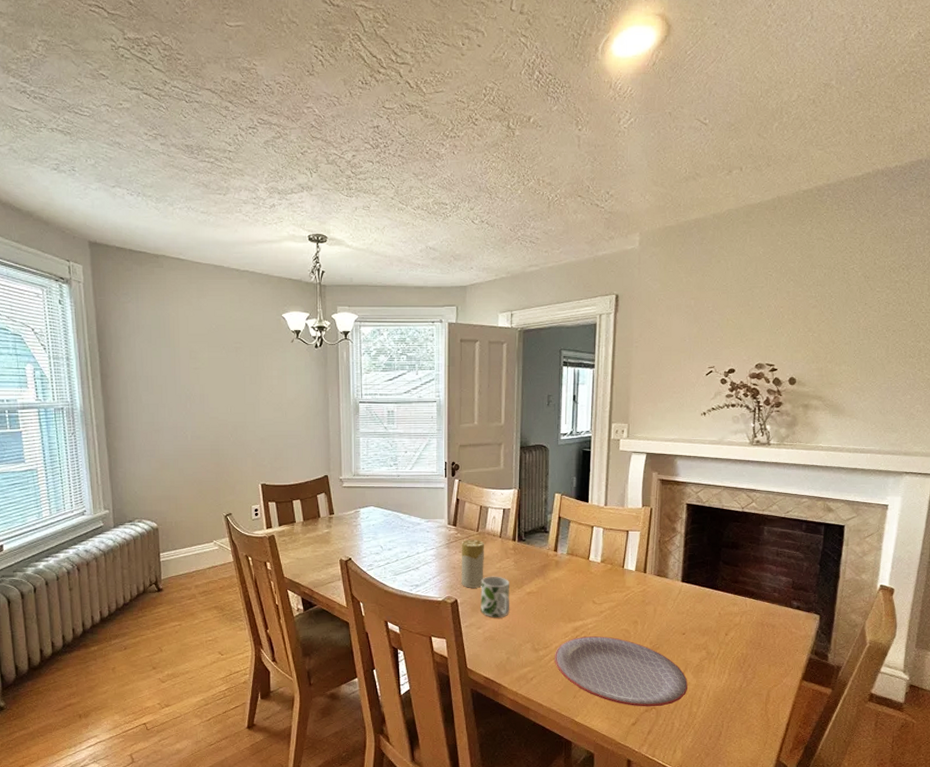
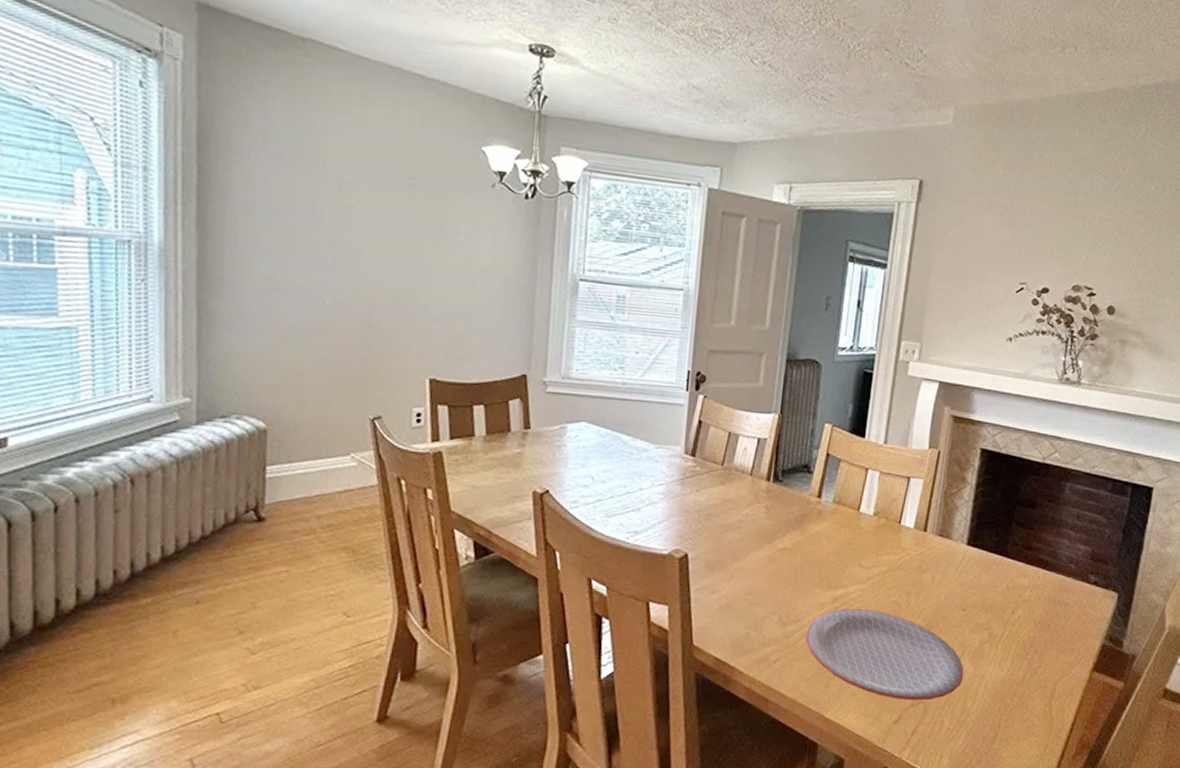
candle: present [461,540,484,588] -> none [694,475,730,540]
mug: present [481,576,510,617] -> none [717,525,758,580]

